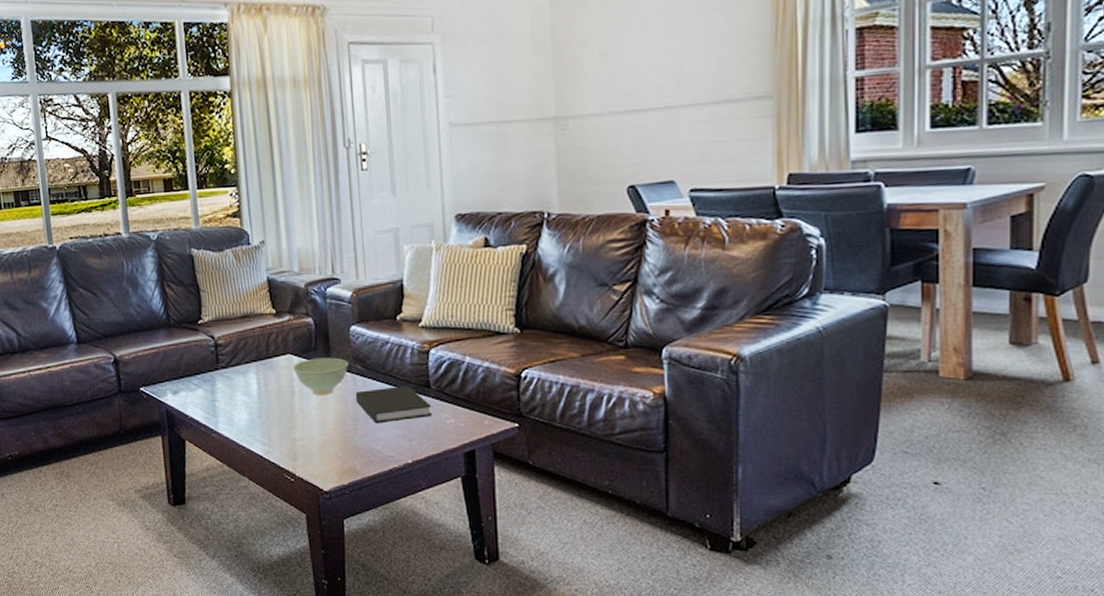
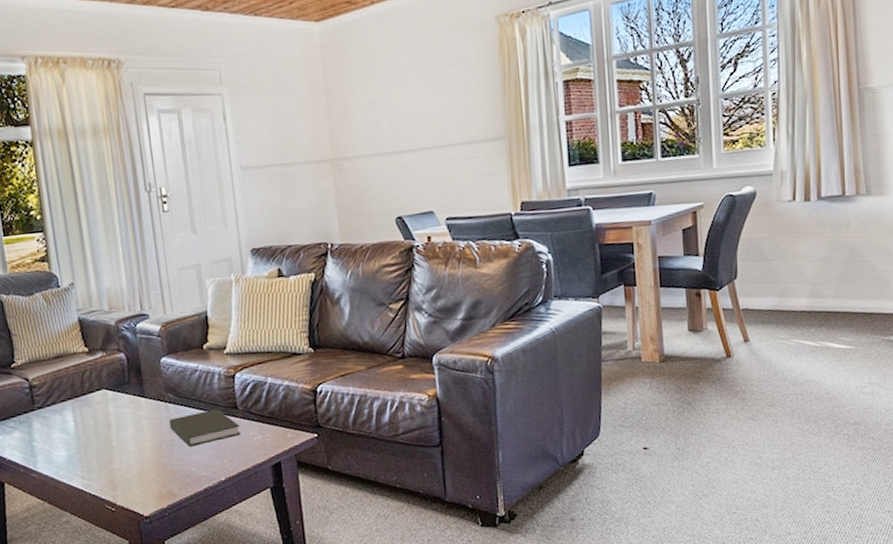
bowl: present [293,357,349,396] -> none [108,389,161,426]

